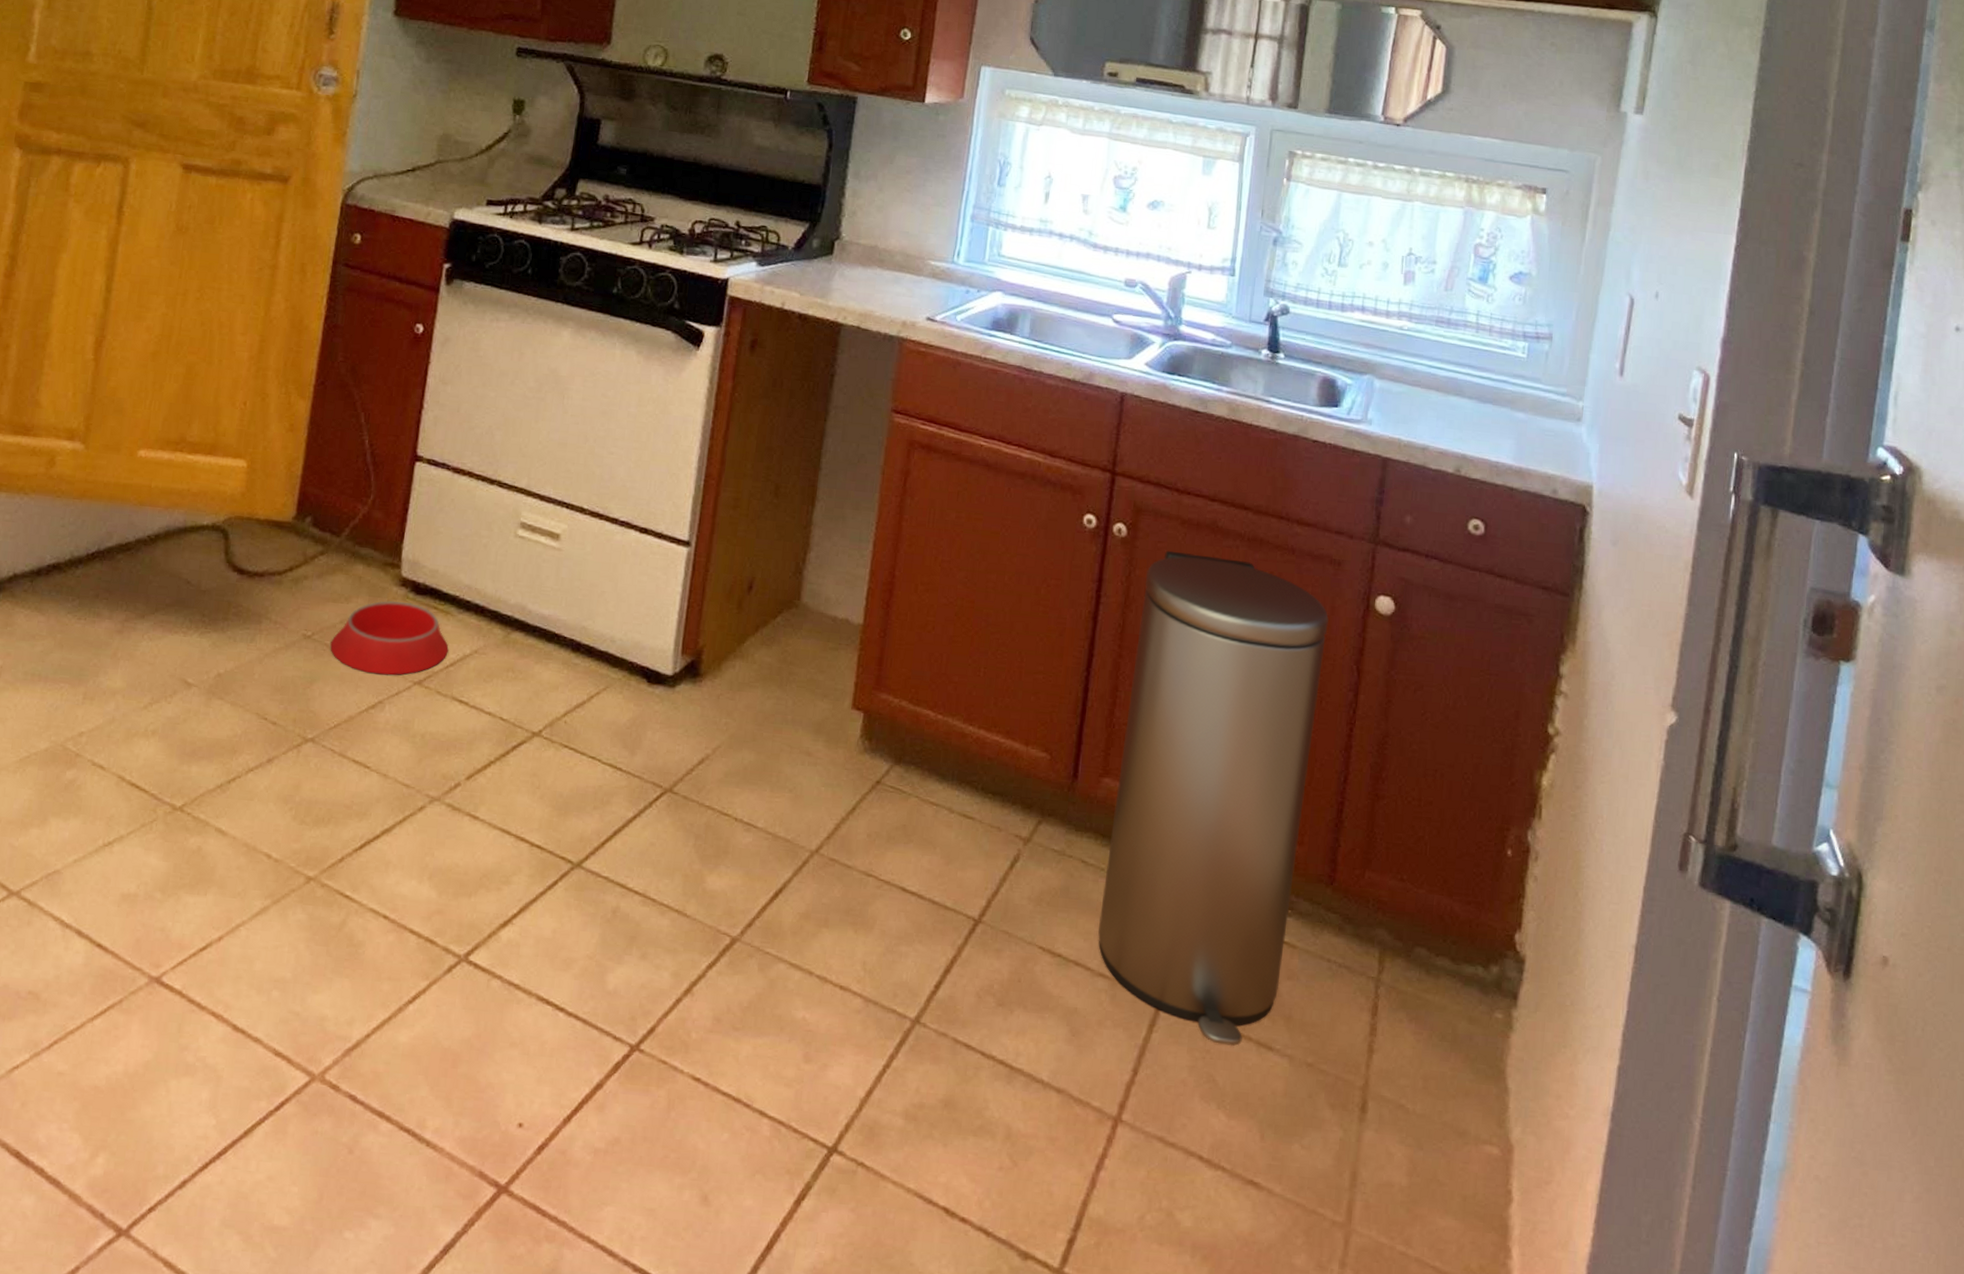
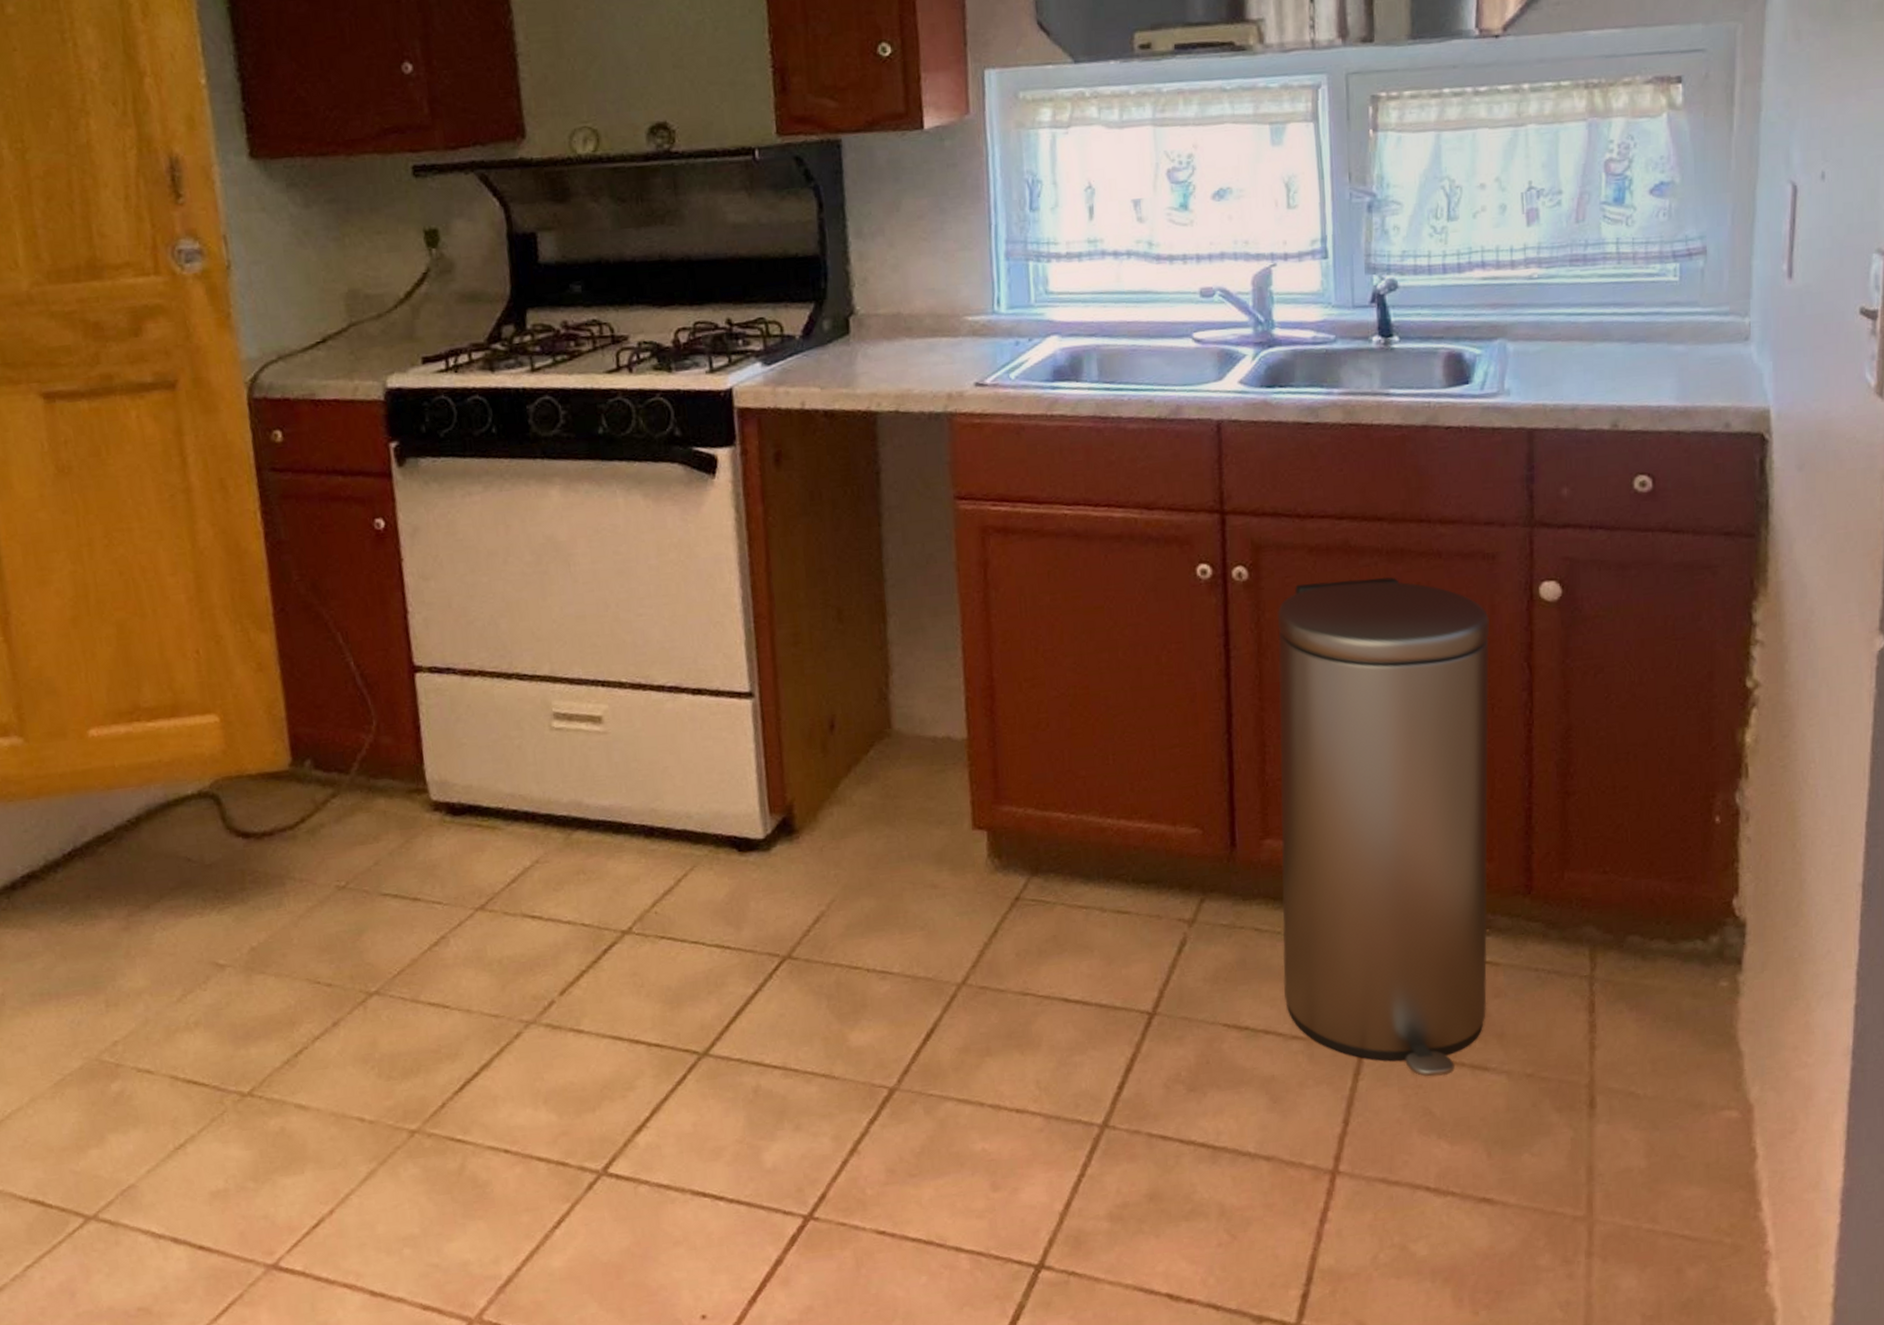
pet bowl: present [330,600,449,675] -> none [369,826,506,910]

